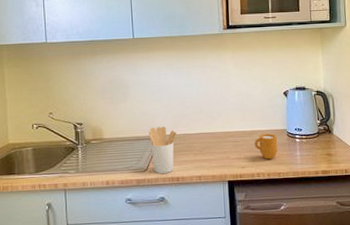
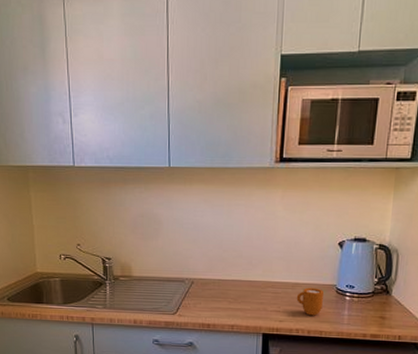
utensil holder: present [148,126,177,174] -> none [180,268,211,318]

